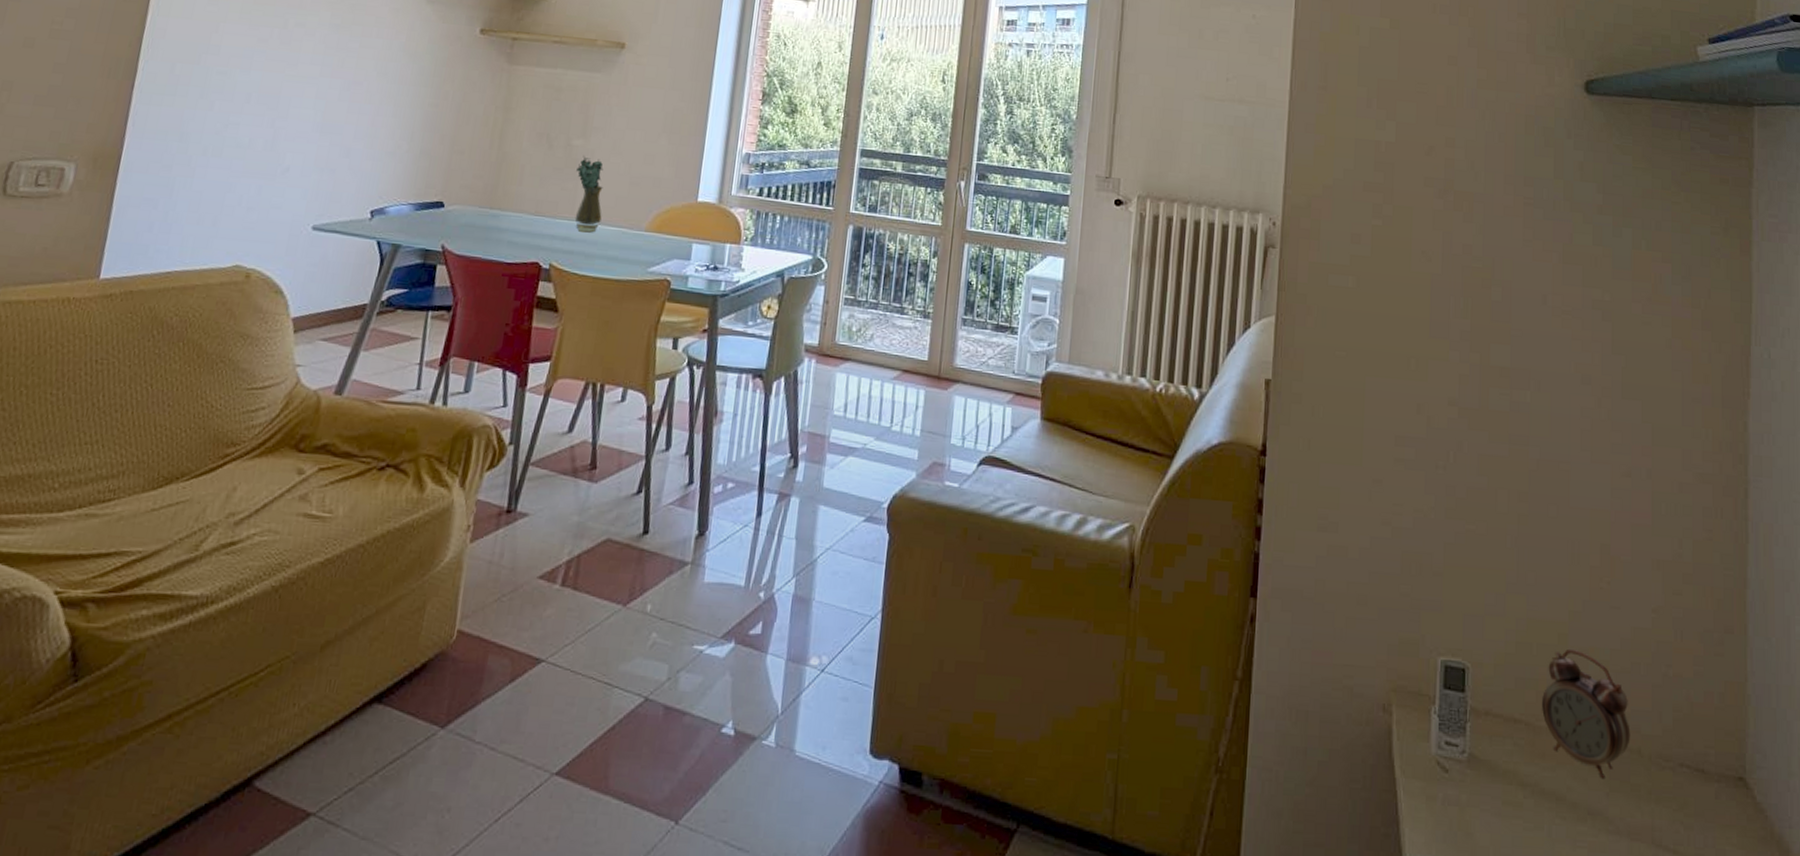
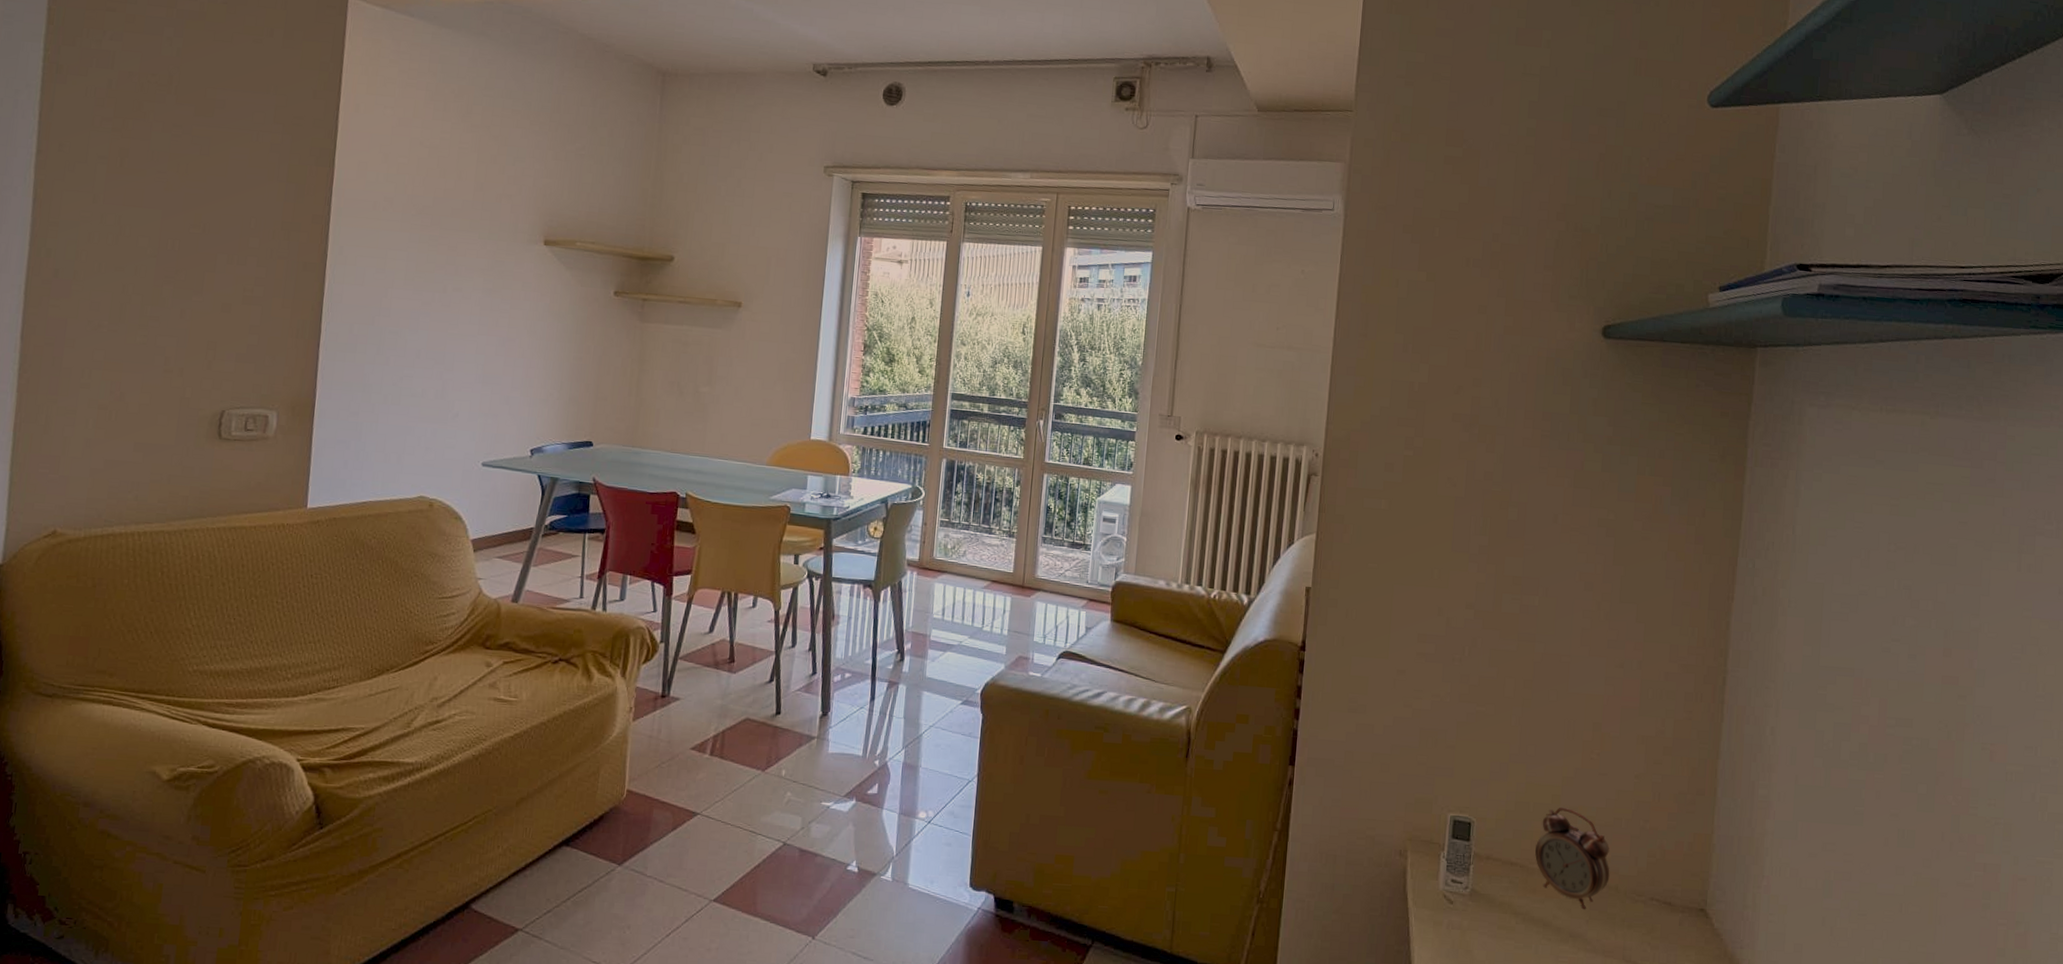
vase: present [574,155,603,234] -> none [704,400,729,468]

